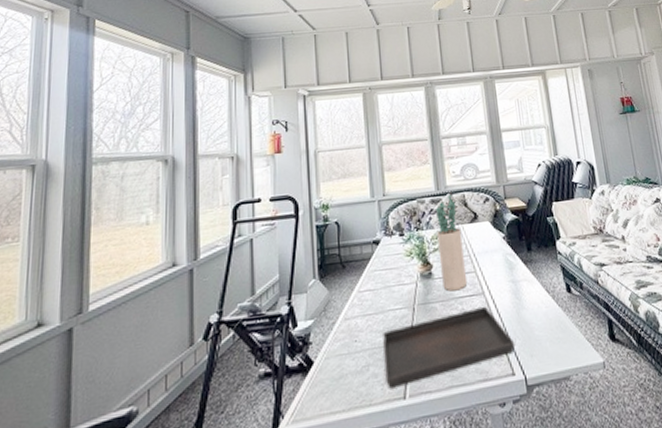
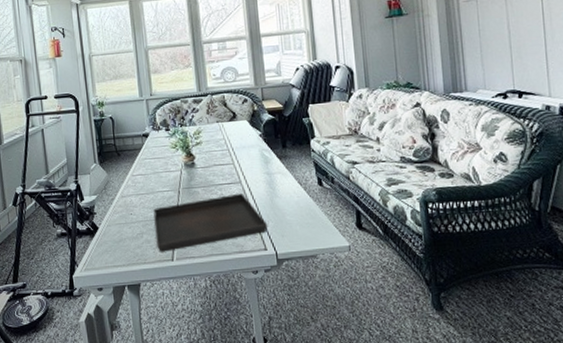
vase: present [436,192,468,292] -> none [198,93,226,179]

